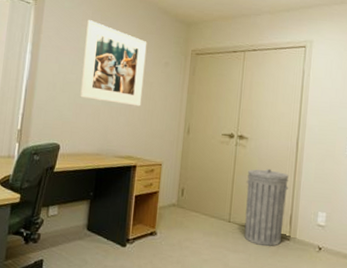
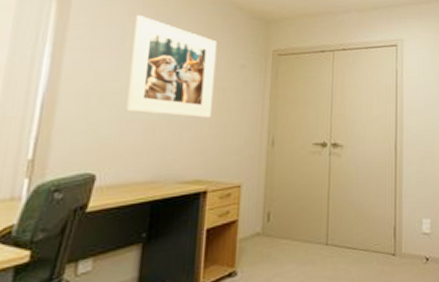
trash can: present [244,168,289,246] -> none [343,177,390,267]

